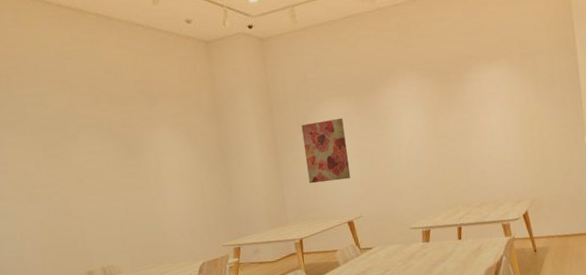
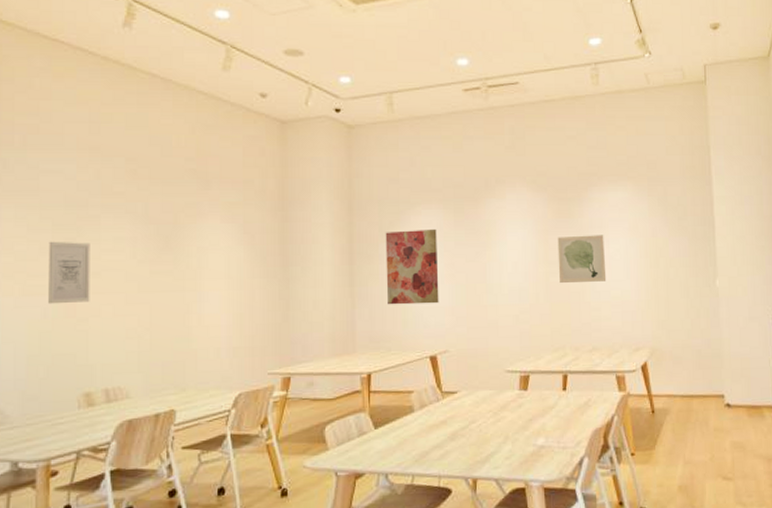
wall art: none [42,157,80,208] -> present [48,241,90,305]
wall art: none [444,108,489,152] -> present [557,235,607,283]

